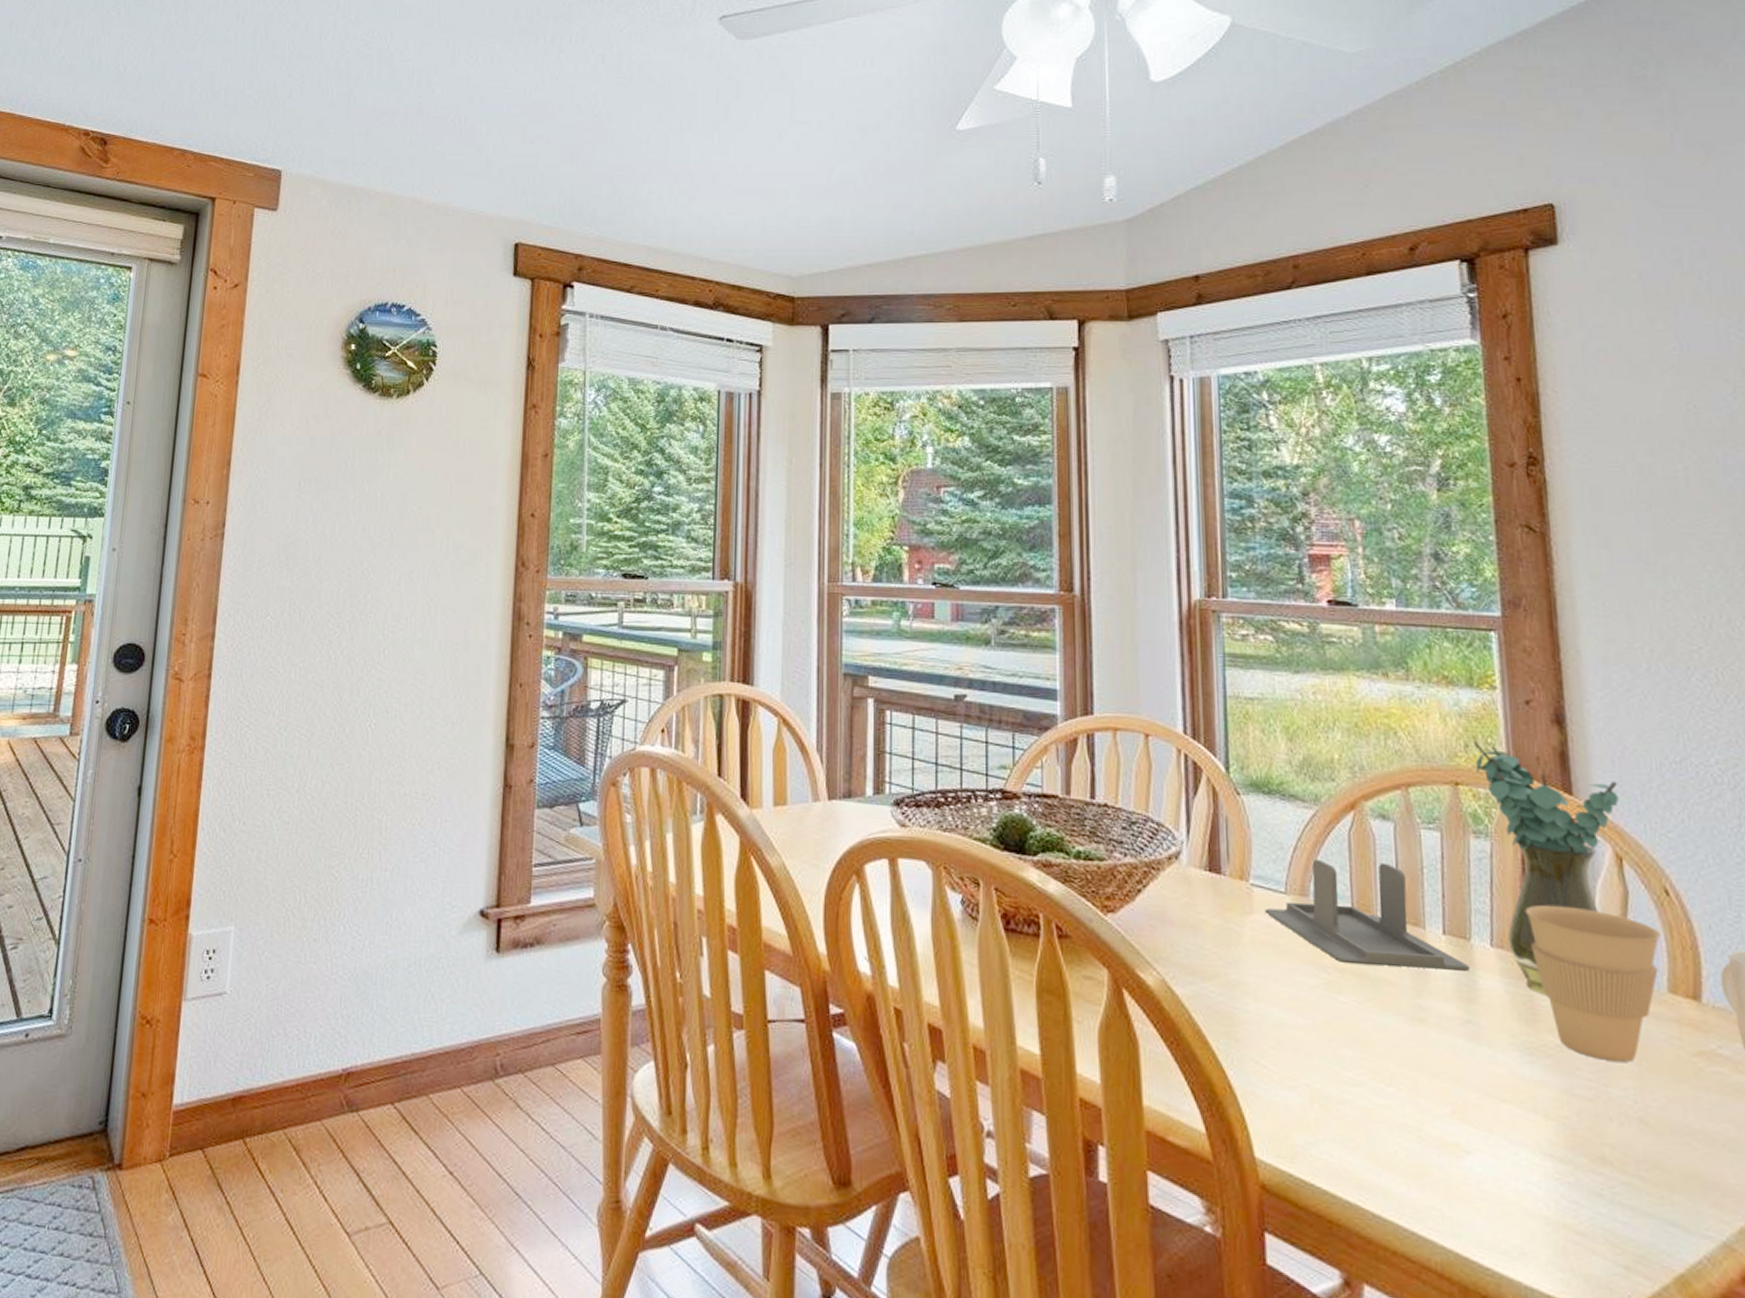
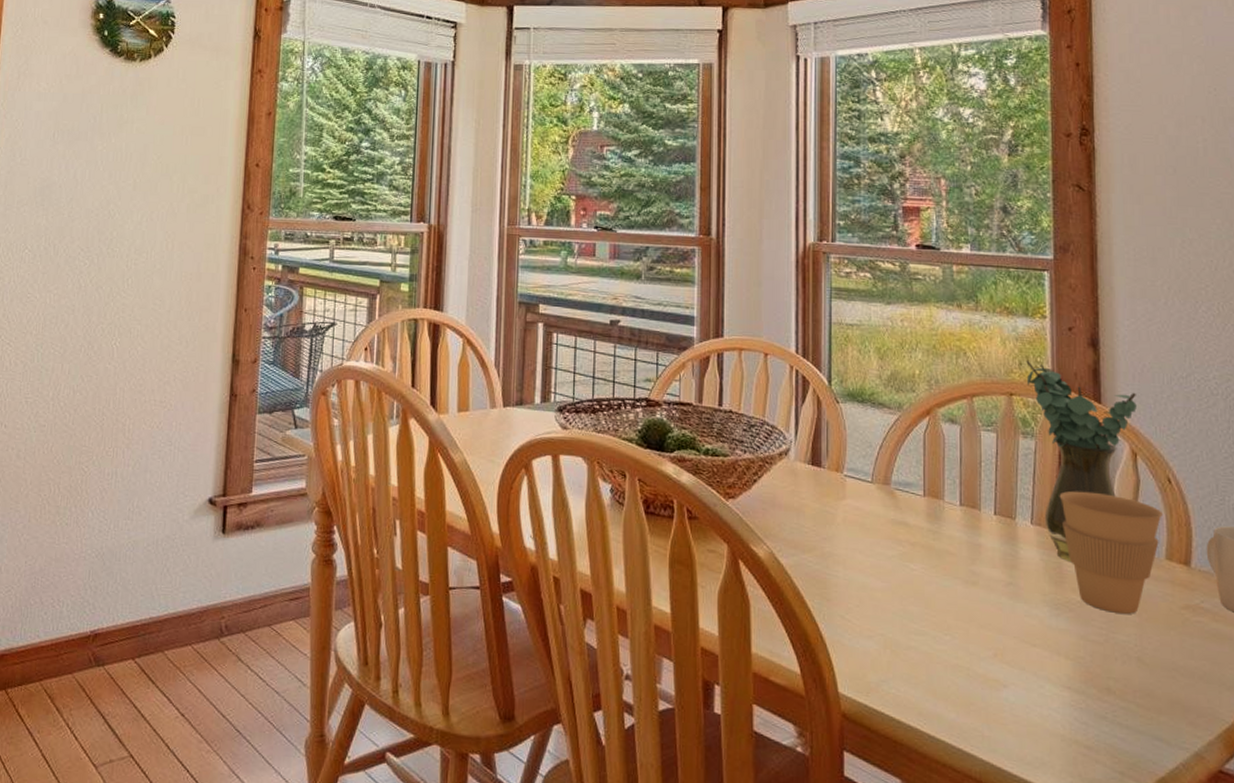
napkin holder: present [1265,860,1469,971] -> none [855,455,1013,544]

